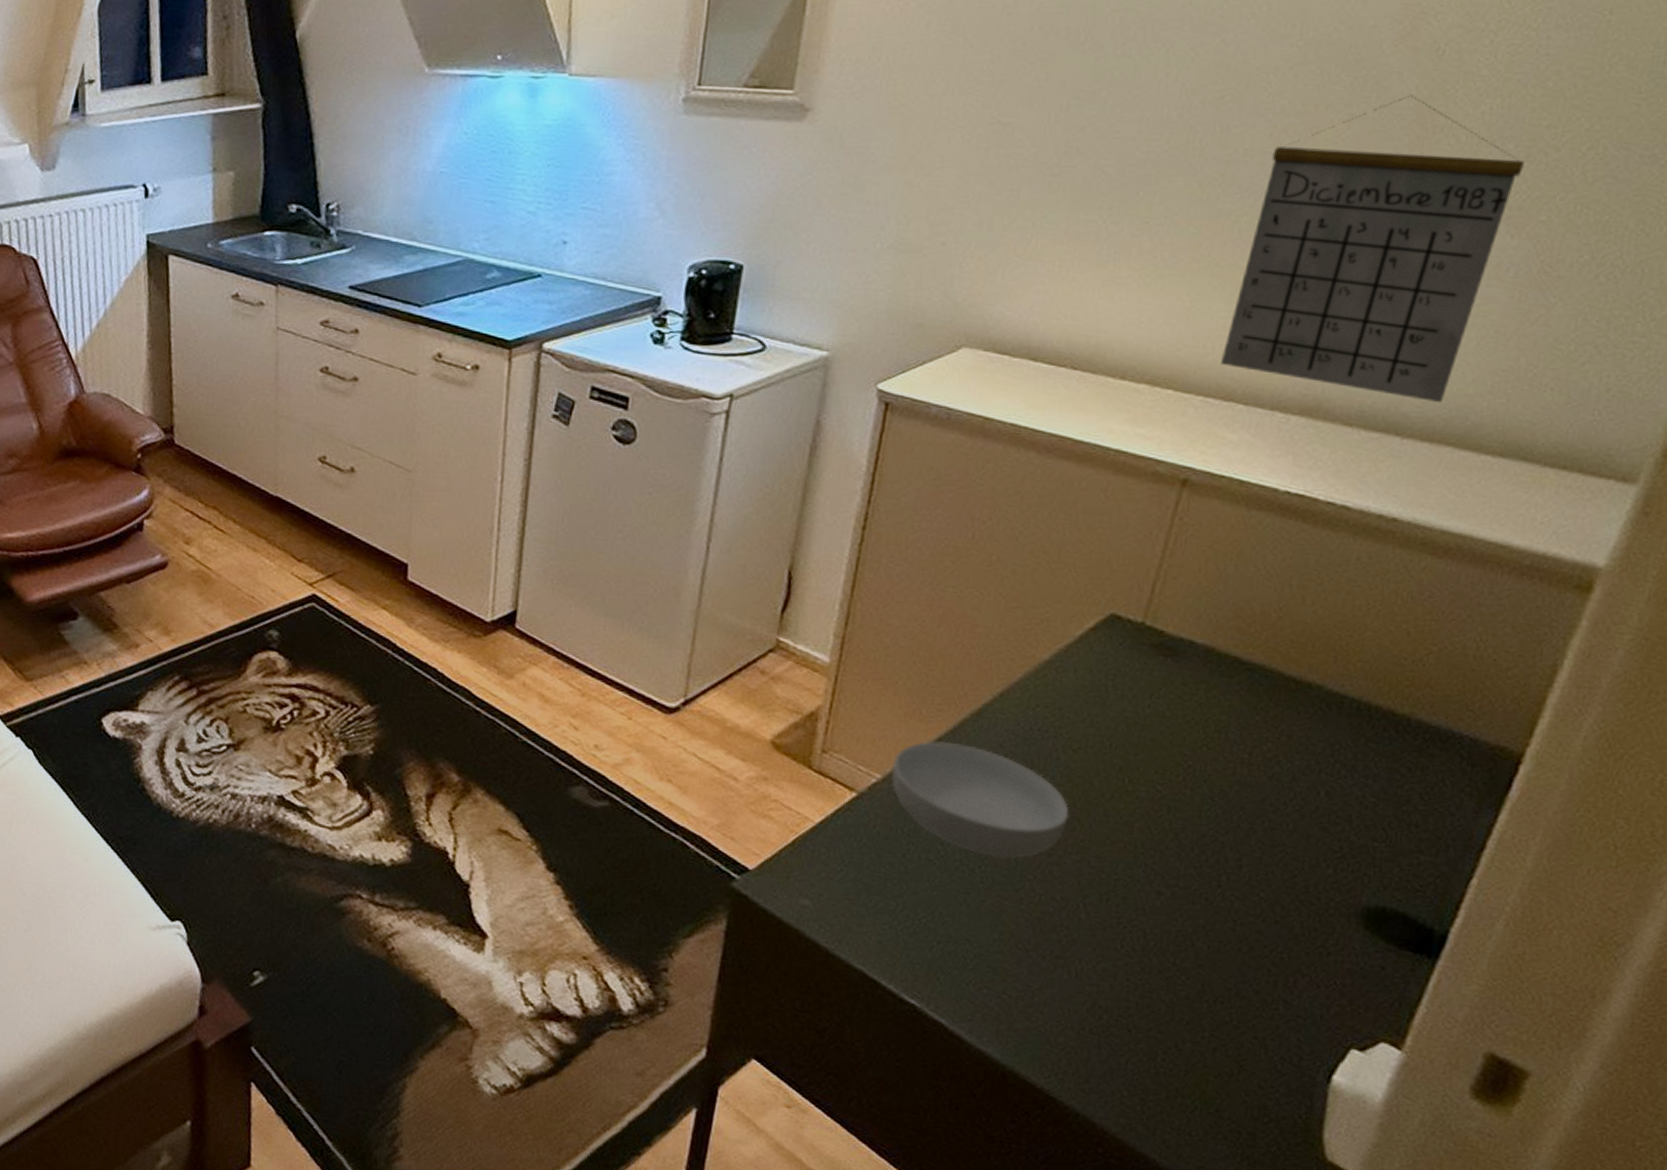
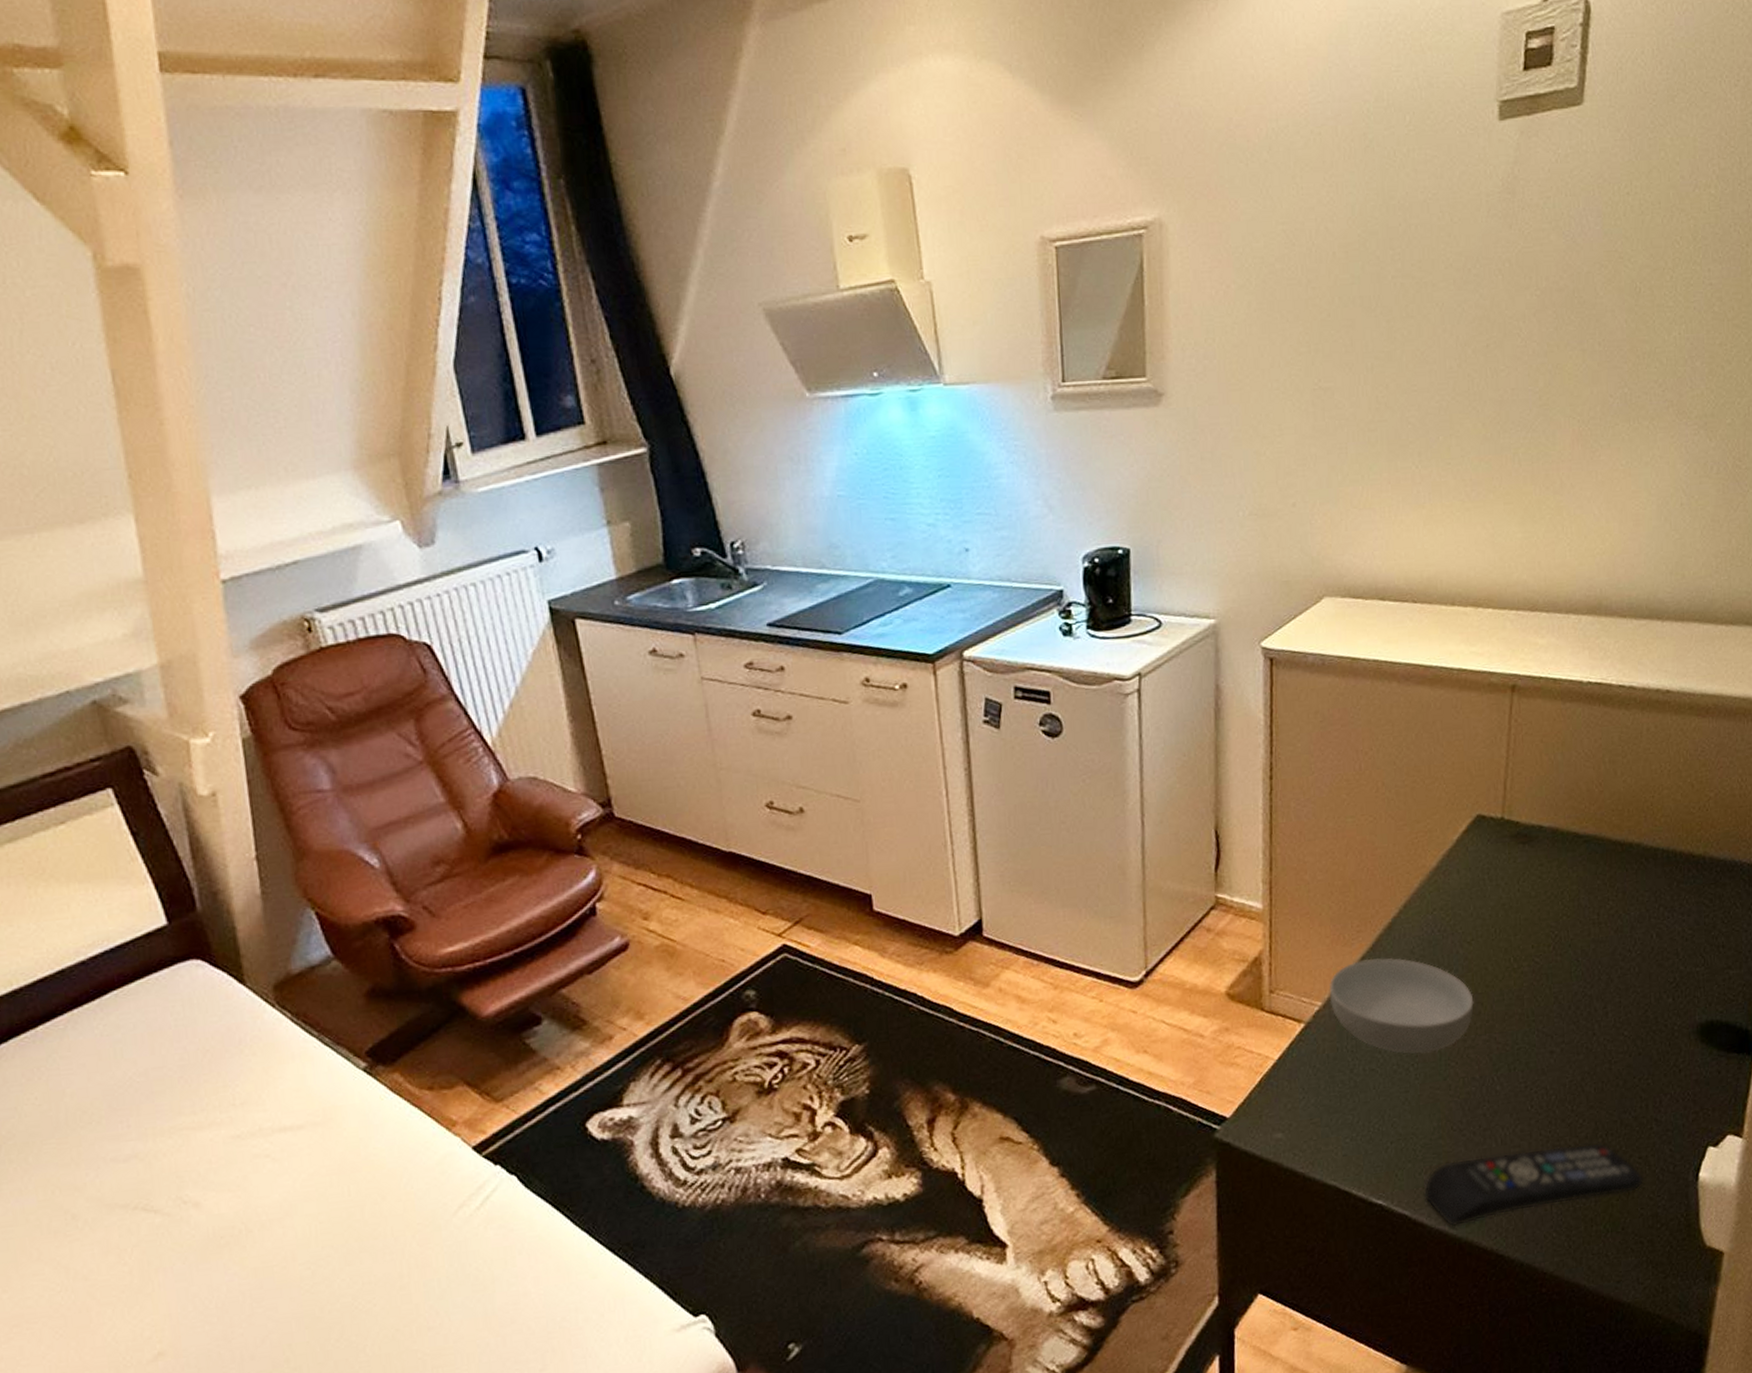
remote control: none [967,980,1257,1074] -> present [1423,1142,1644,1227]
calendar: present [1221,95,1525,404] -> none [1523,328,1709,587]

